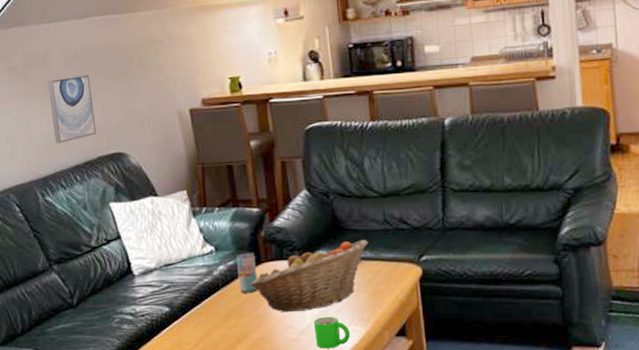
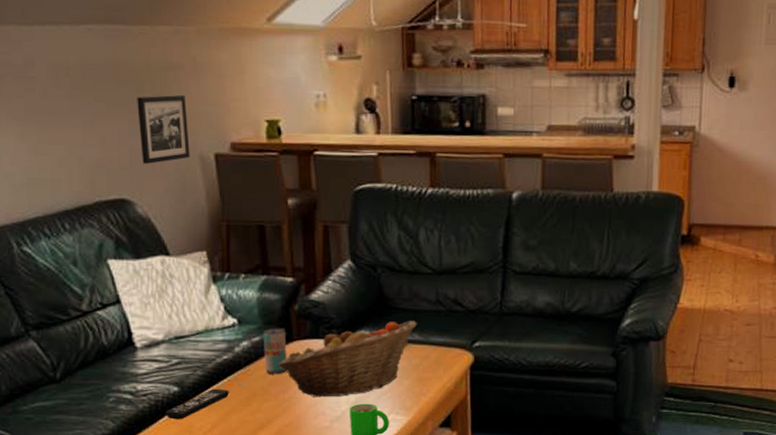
wall art: present [48,74,96,144] -> none [29,97,93,182]
picture frame: none [127,64,170,123] -> present [137,94,190,164]
remote control: none [160,307,211,336] -> present [166,388,229,420]

